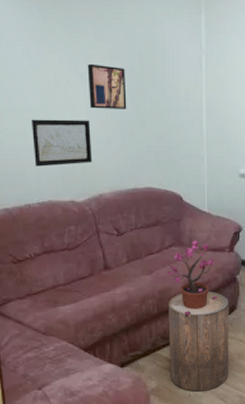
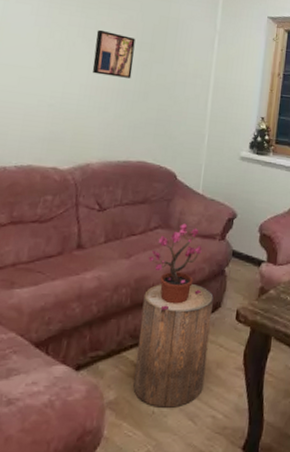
wall art: present [30,119,93,167] -> none [20,77,90,130]

